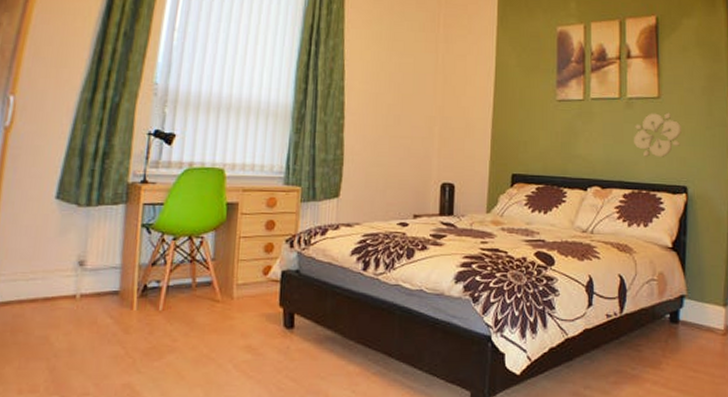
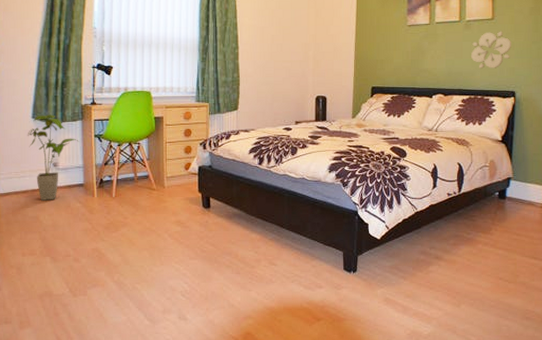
house plant: none [45,194,119,314] -> present [27,115,79,200]

